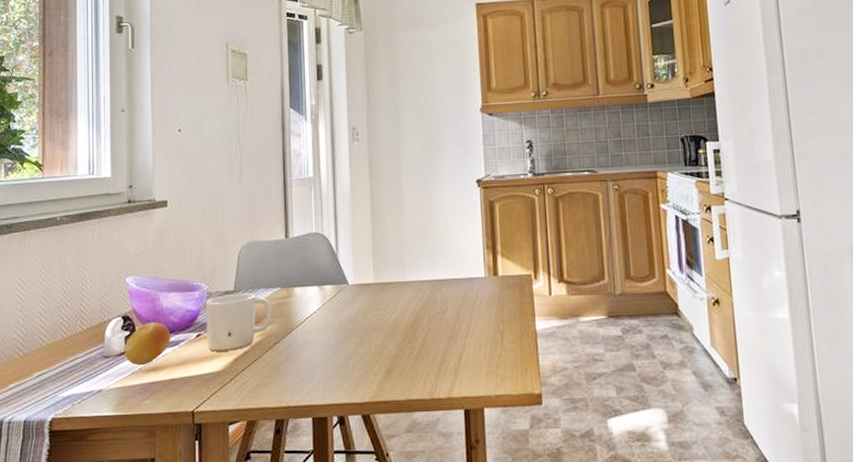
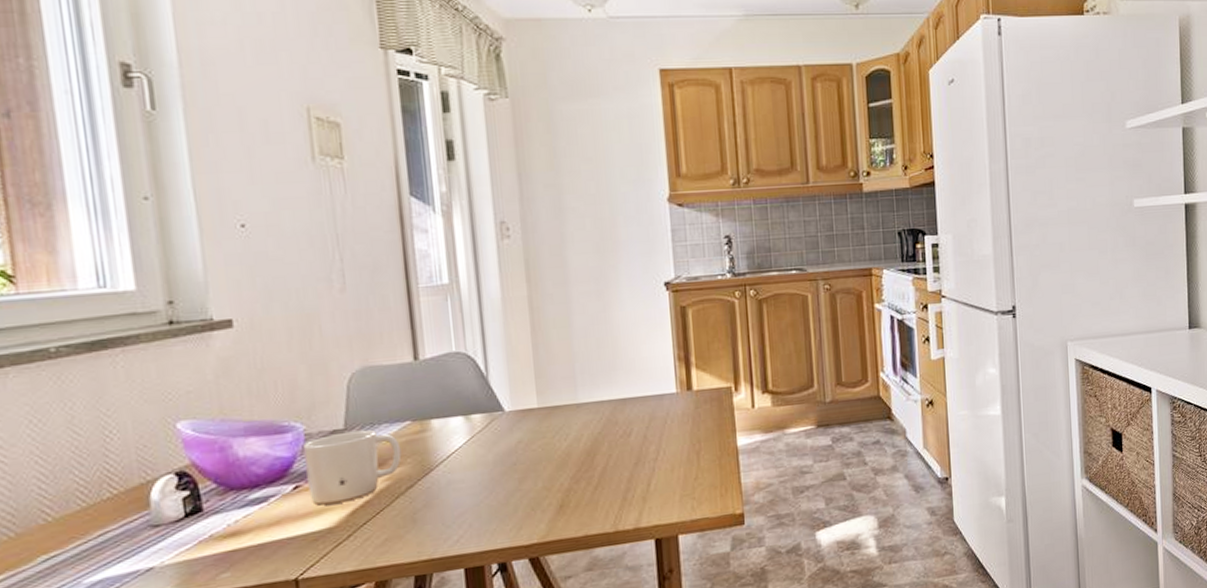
fruit: present [124,321,171,366] -> none [182,475,255,533]

